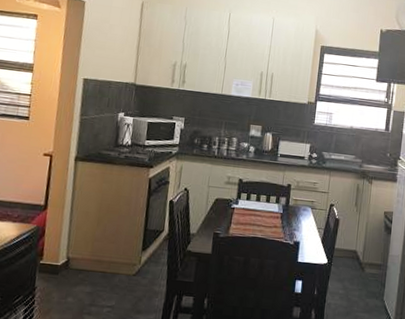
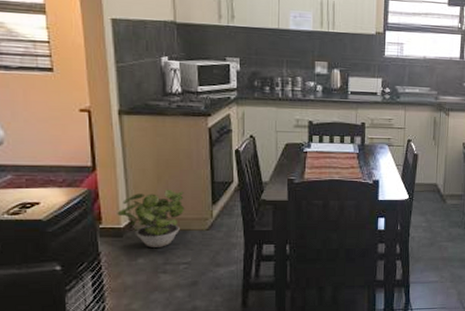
potted plant: none [57,233,119,288] -> present [117,190,185,247]

